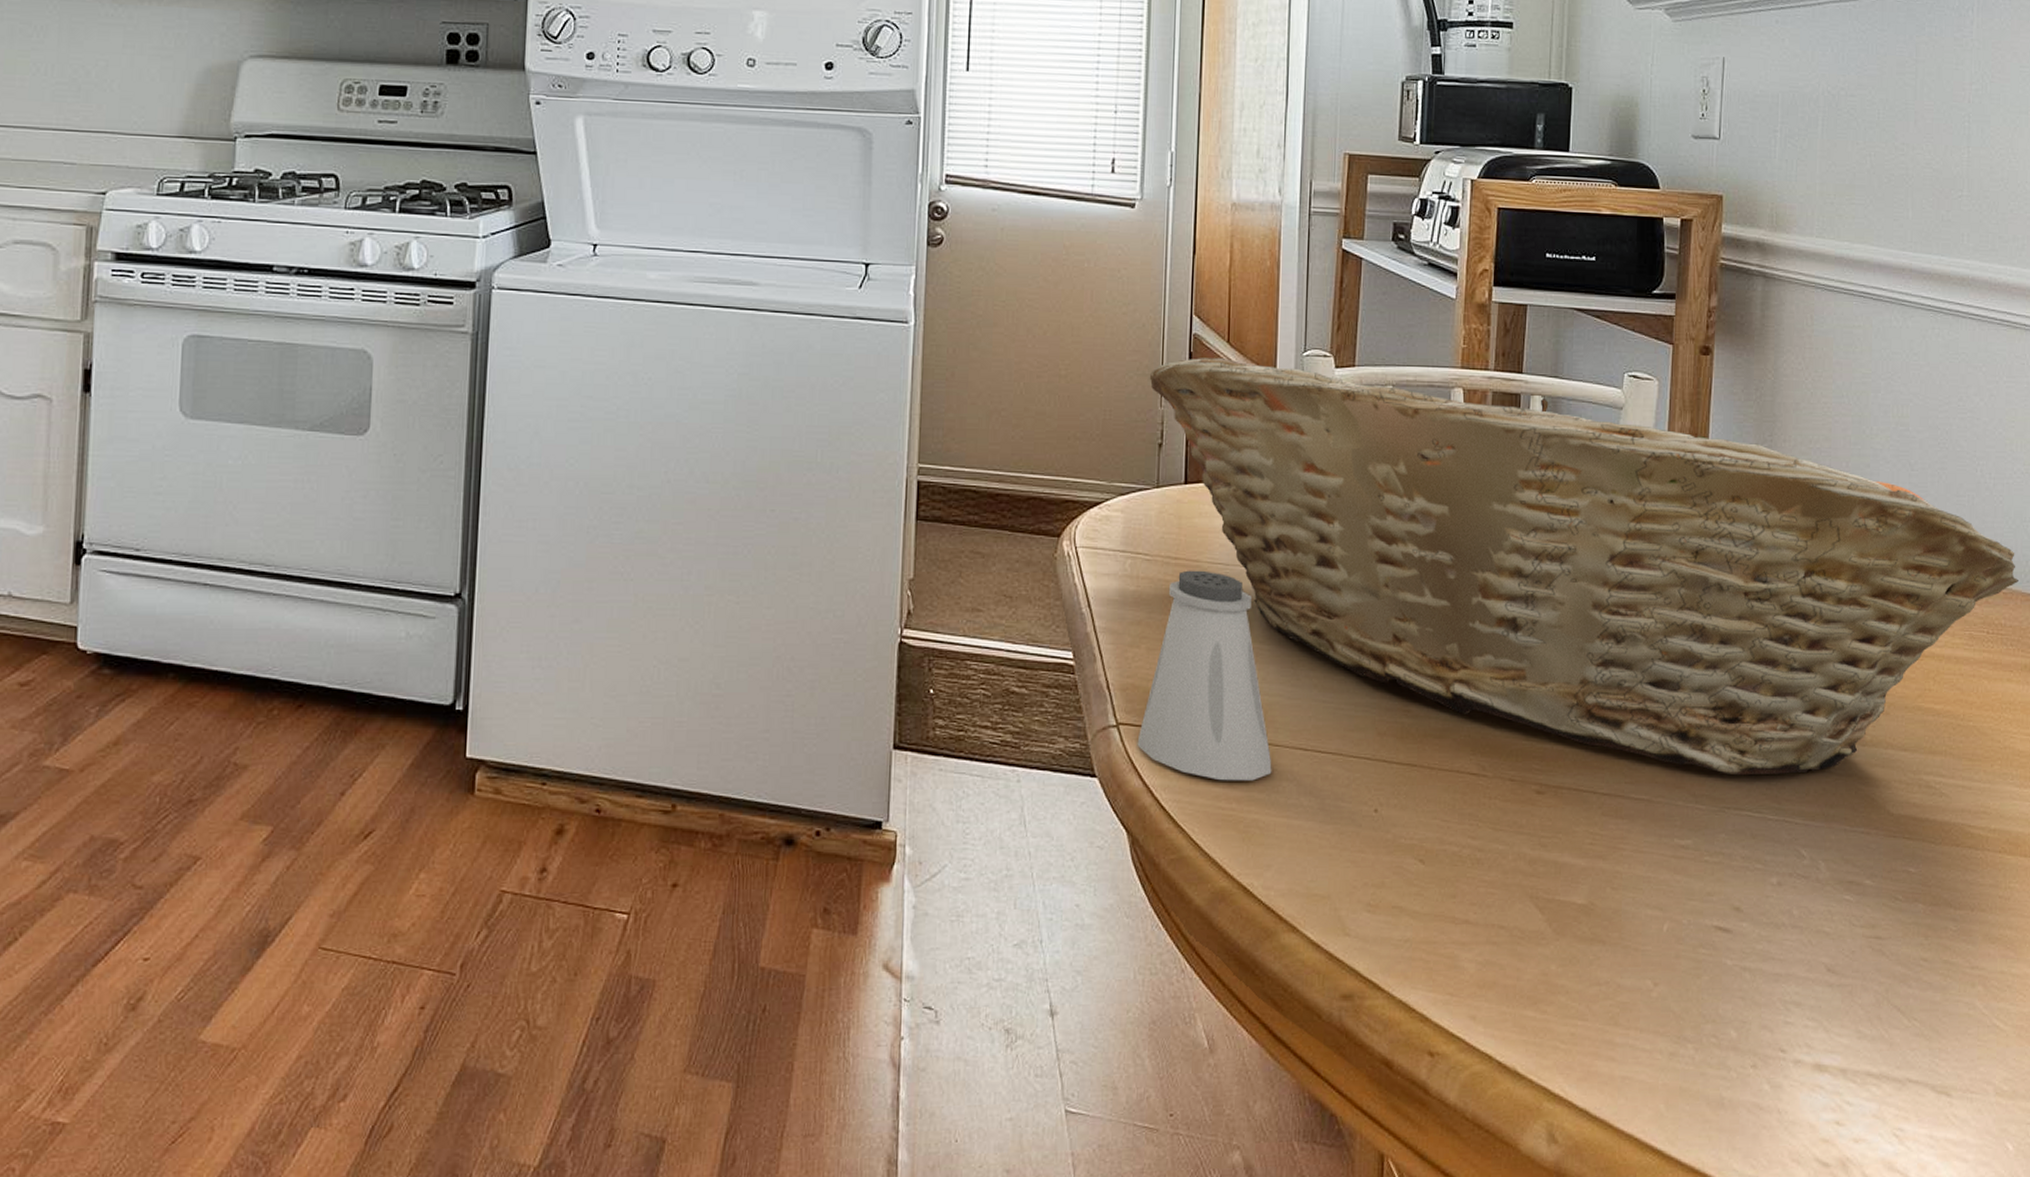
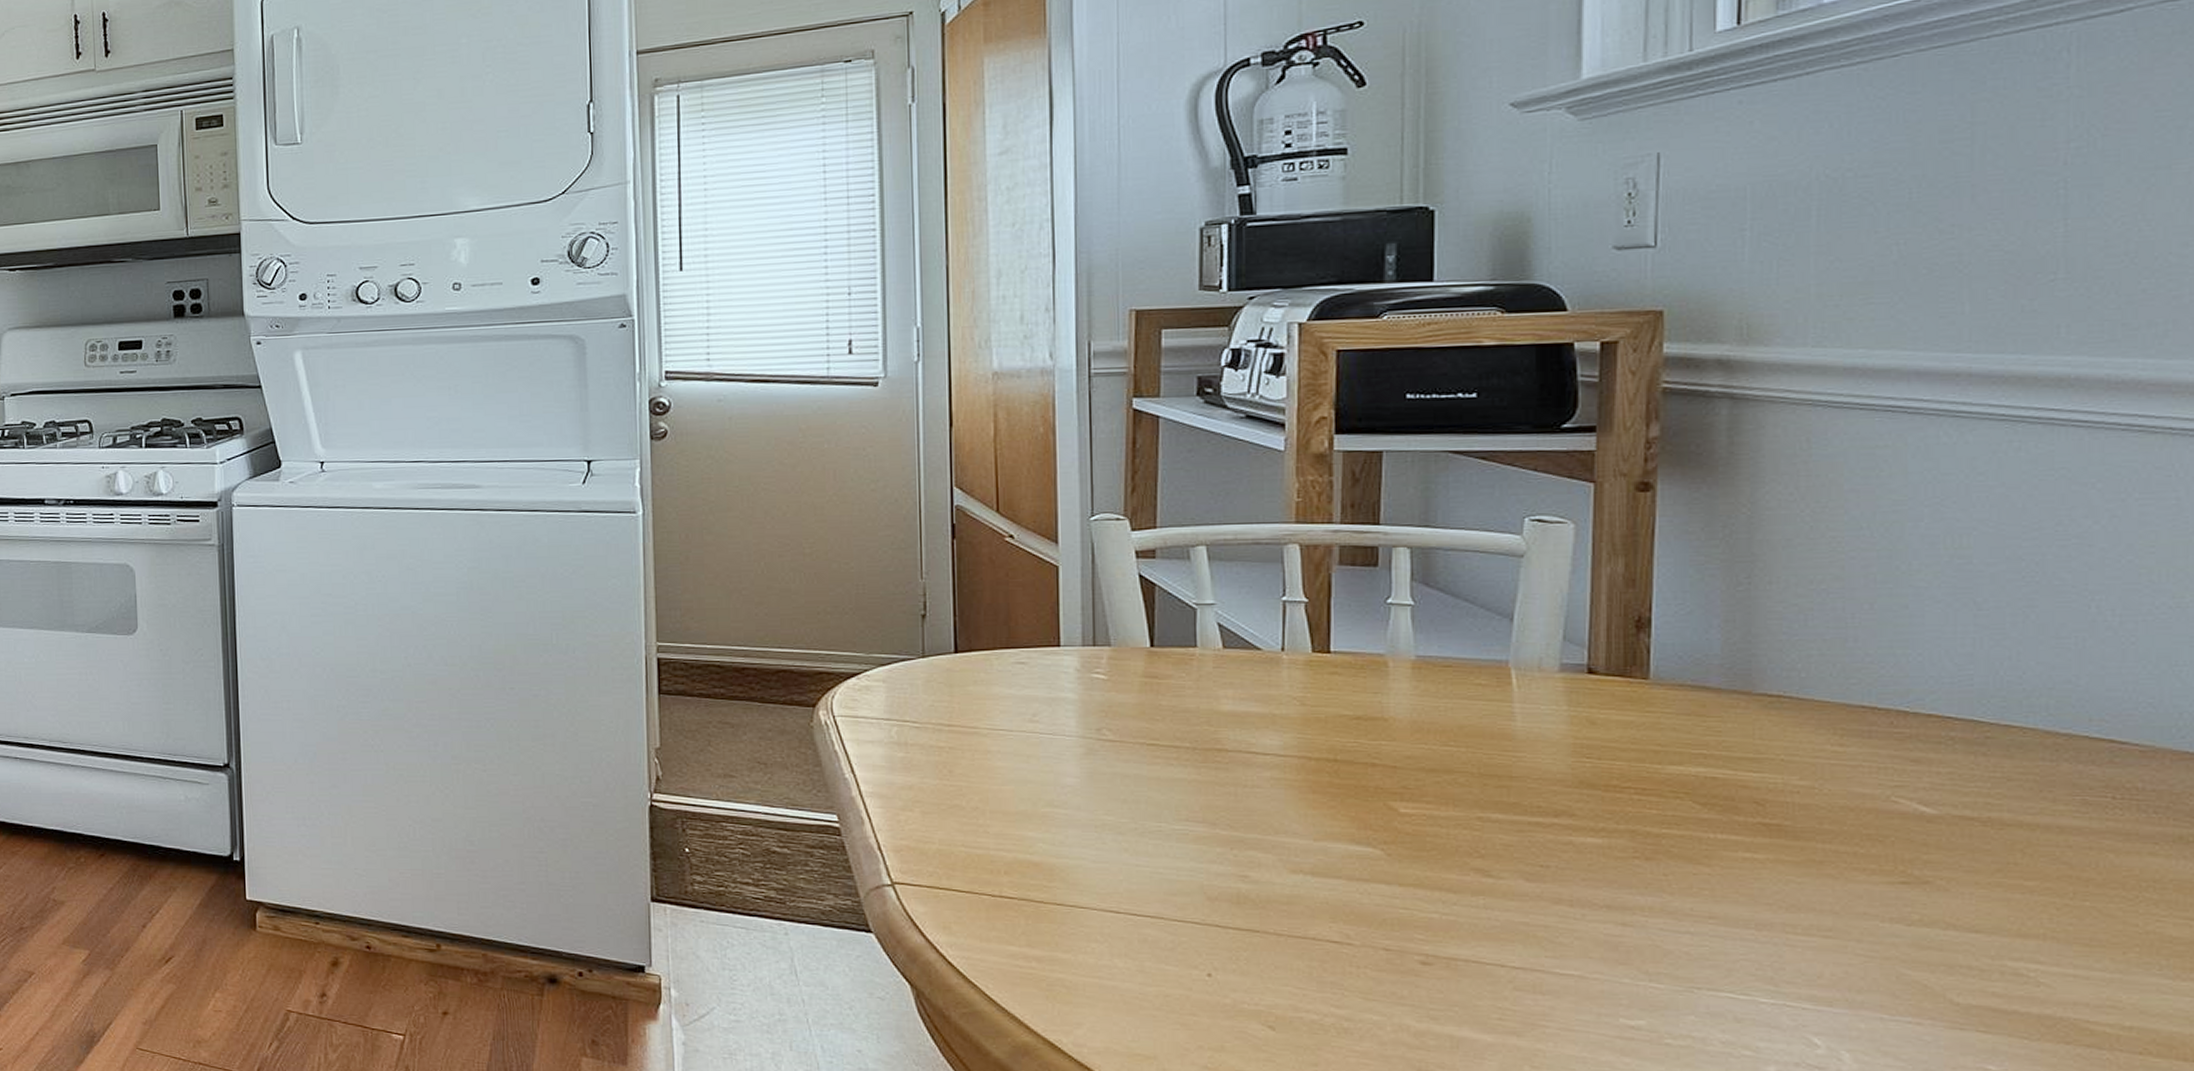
saltshaker: present [1137,570,1272,781] -> none [916,736,1077,941]
fruit basket: present [1149,357,2018,776] -> none [906,527,2166,954]

